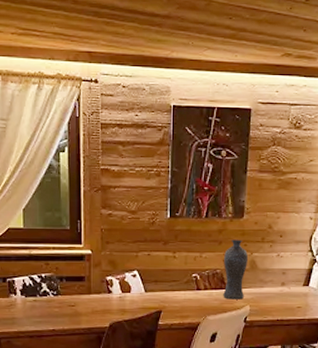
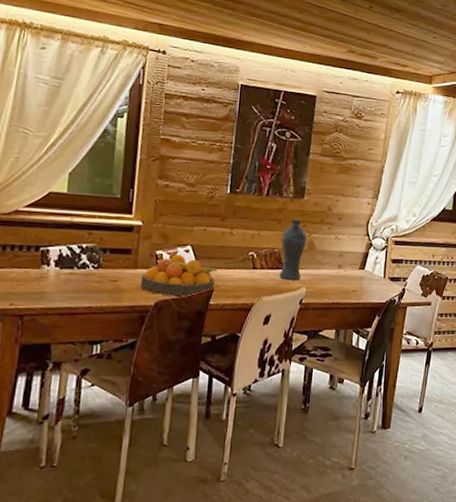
fruit bowl: none [95,279,163,319] -> present [140,254,217,297]

